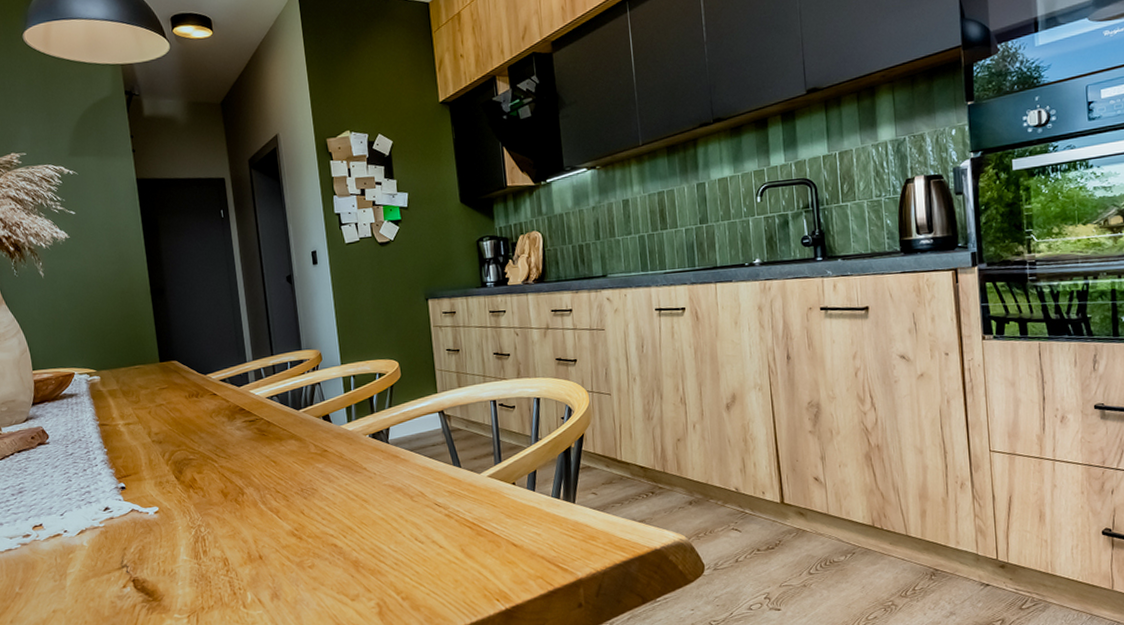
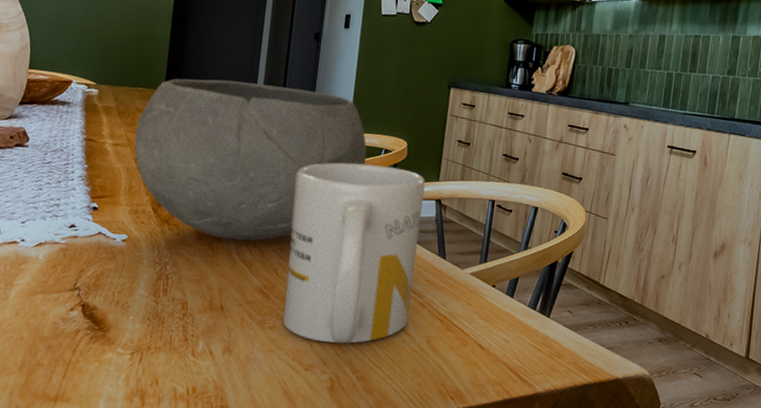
bowl: none [142,331,363,492] -> present [134,78,367,242]
mug: none [300,388,438,571] -> present [283,163,425,344]

